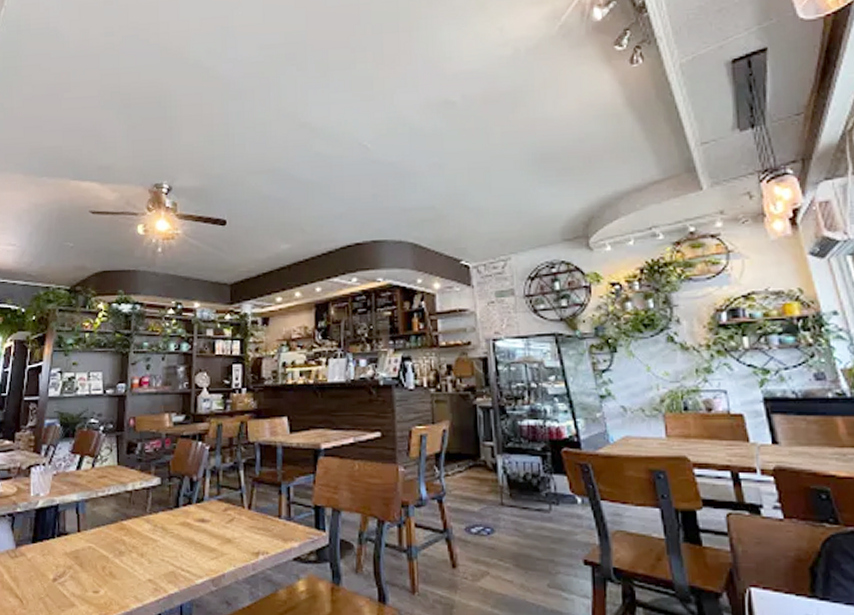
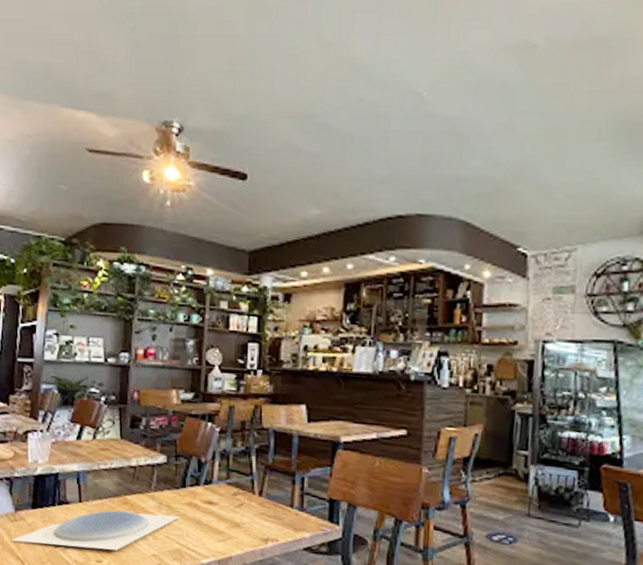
plate: none [11,537,175,579] -> present [11,510,180,550]

